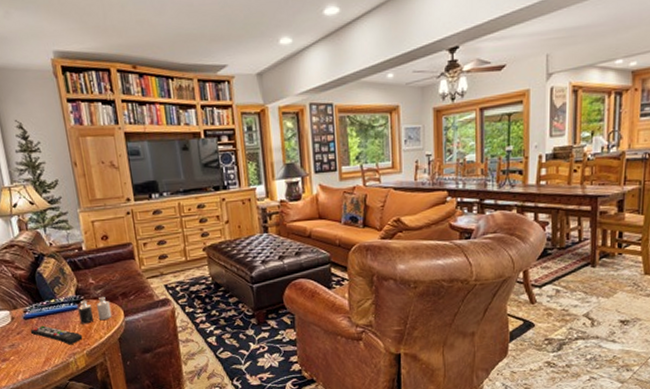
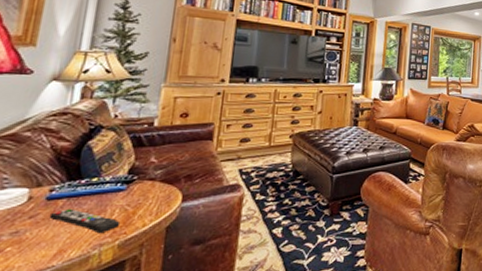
candle: present [78,296,112,324] -> none [123,177,169,209]

